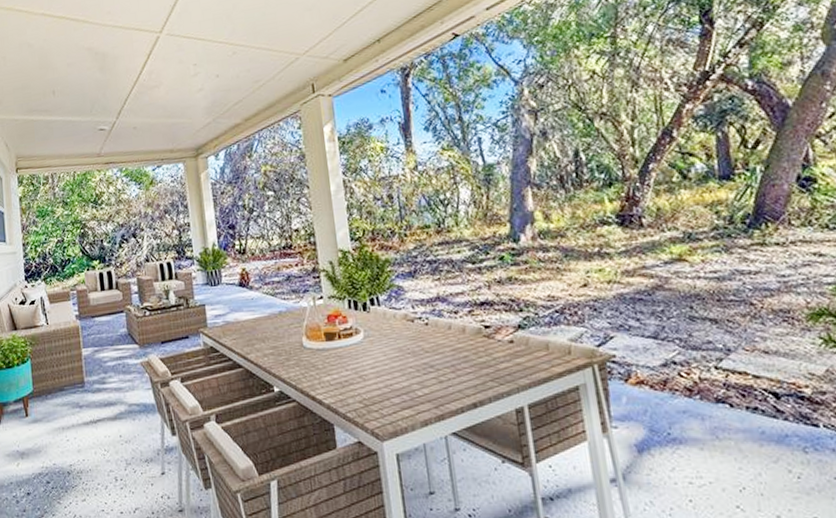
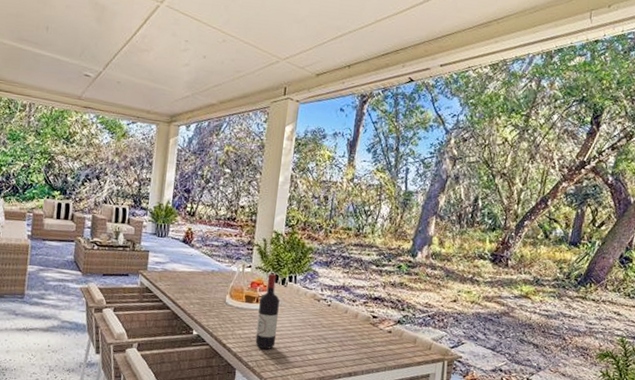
wine bottle: none [341,299,374,395] -> present [255,273,280,350]

